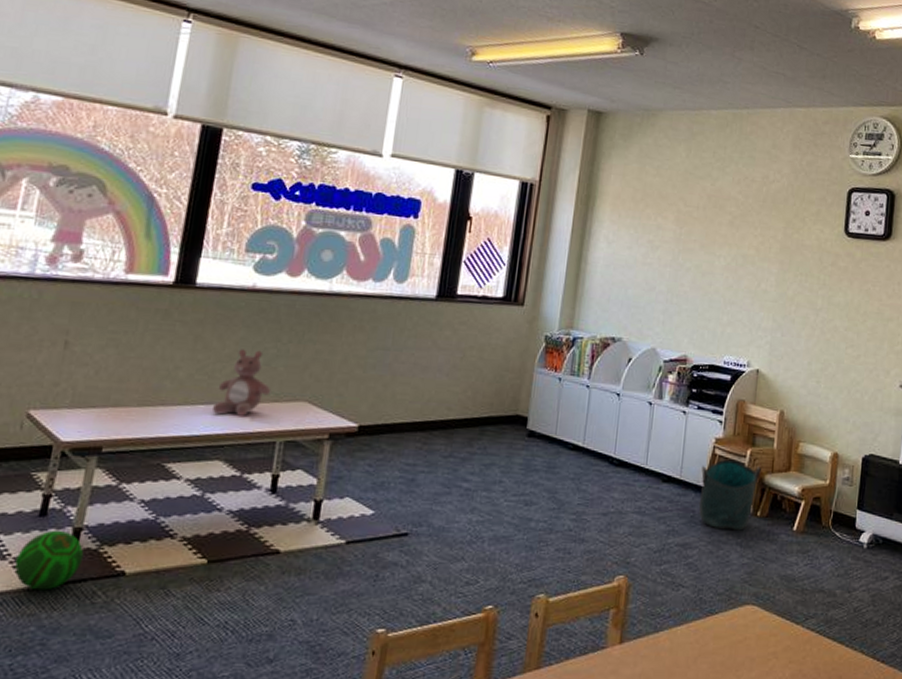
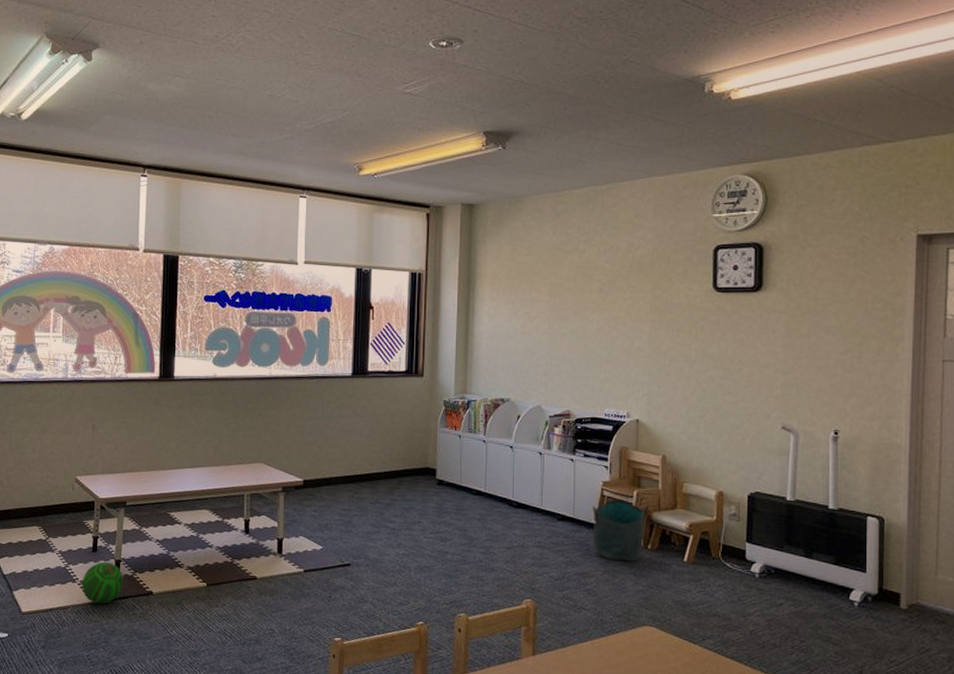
stuffed animal: present [211,349,271,416] -> none [196,425,236,476]

